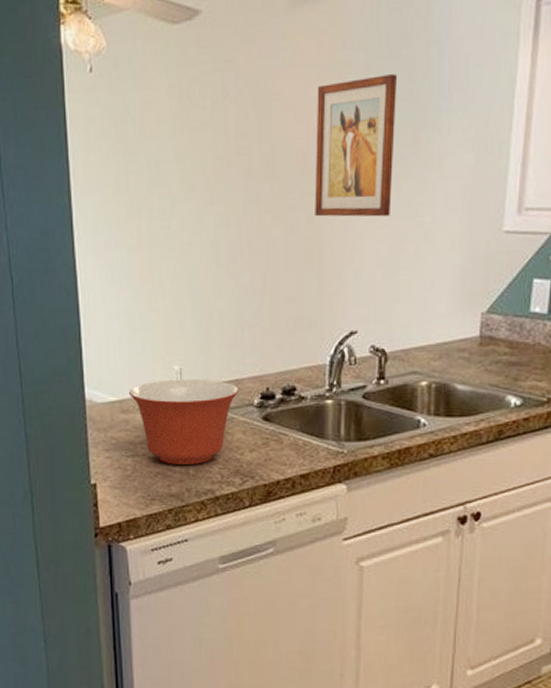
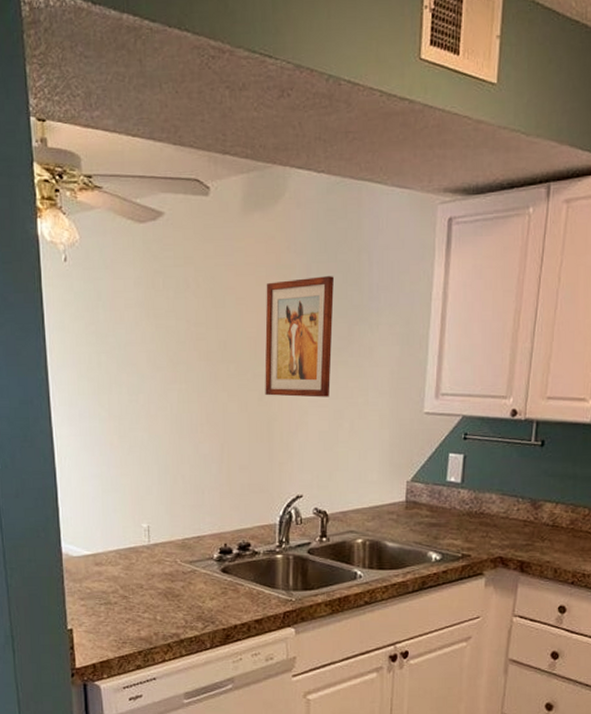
mixing bowl: present [129,378,240,465] -> none [102,535,201,612]

